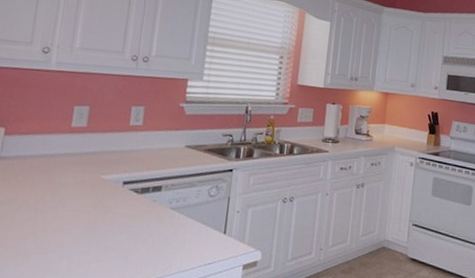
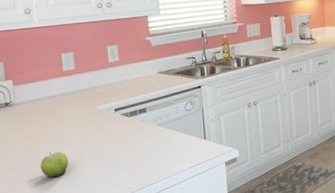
fruit: none [10,224,51,257] -> present [40,151,69,178]

